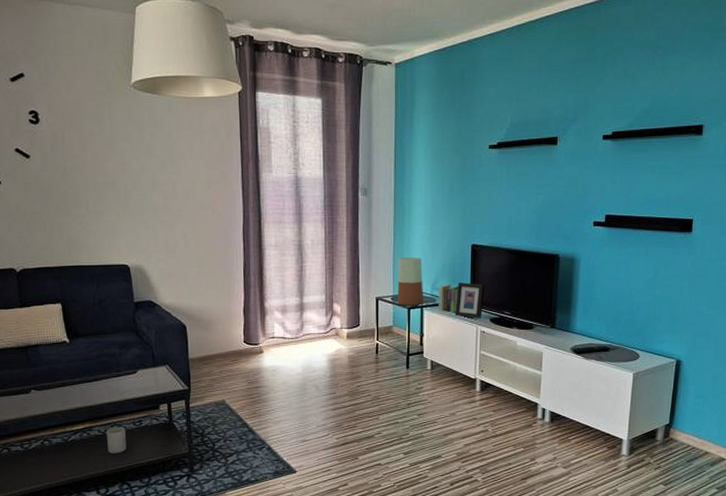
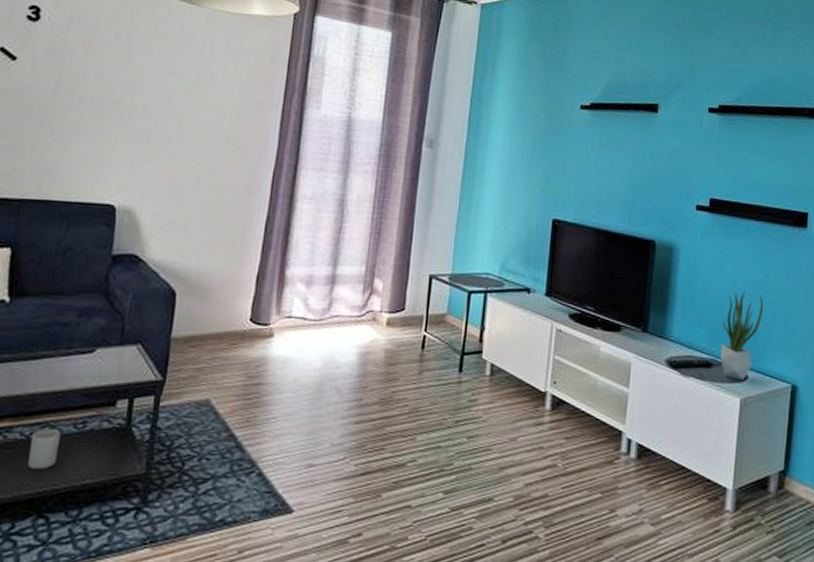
vase: present [397,257,423,307] -> none [456,227,491,291]
books: present [438,283,459,313] -> none [506,264,534,303]
picture frame: present [455,283,485,318] -> none [526,265,565,312]
potted plant: none [616,290,653,359] -> present [720,292,764,380]

